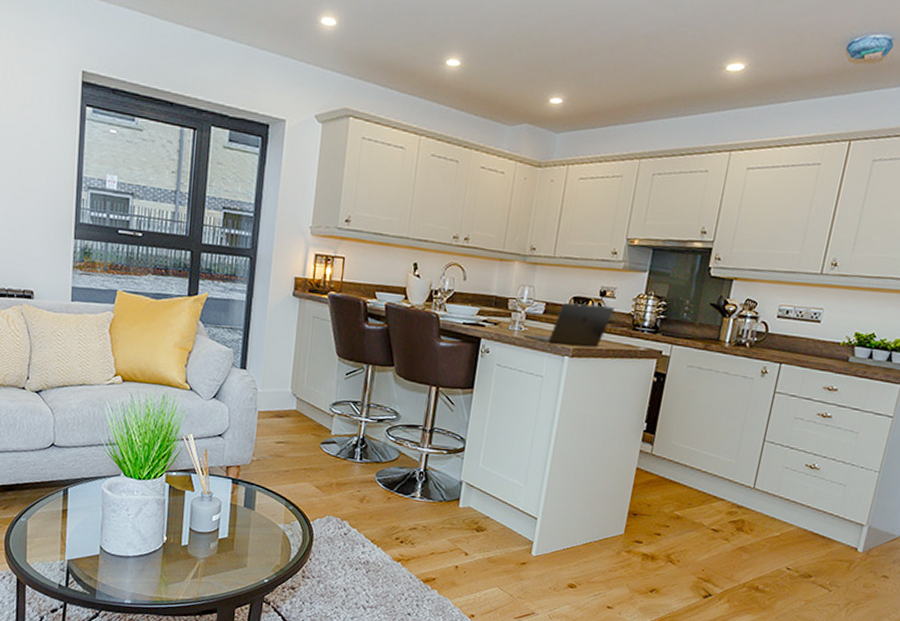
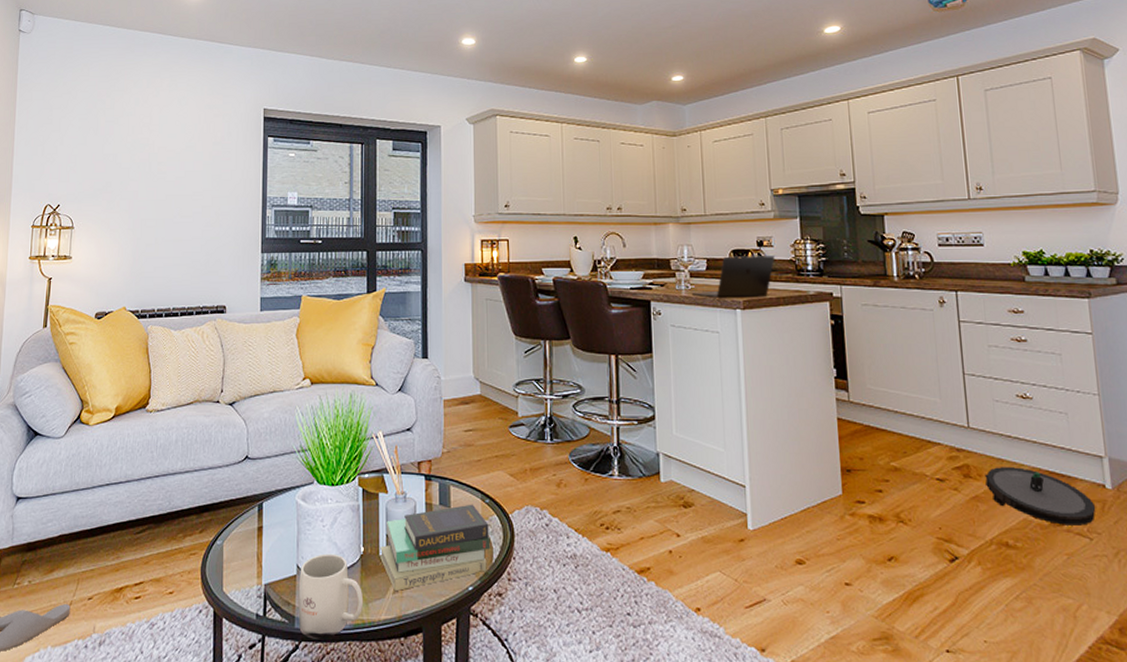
mug: none [99,539,164,611] -> present [298,553,364,639]
books: none [182,509,290,577] -> present [380,504,491,591]
robot vacuum: none [754,524,844,579] -> present [985,467,1096,526]

